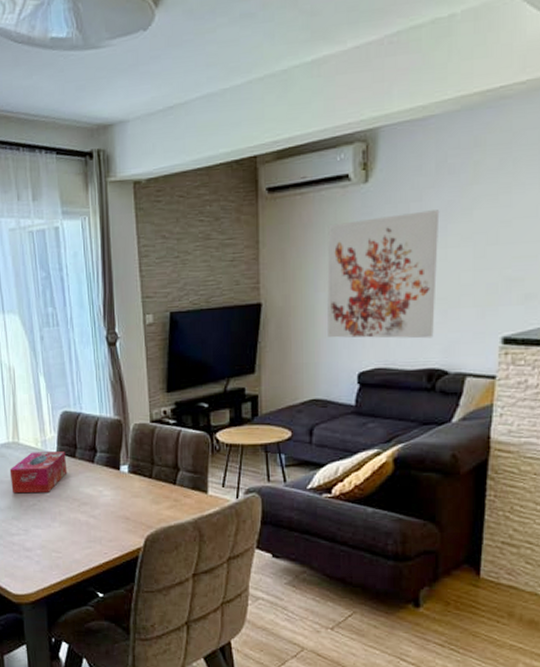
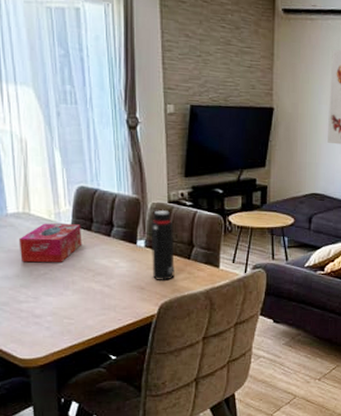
water bottle: none [133,430,160,510] -> present [151,209,175,282]

